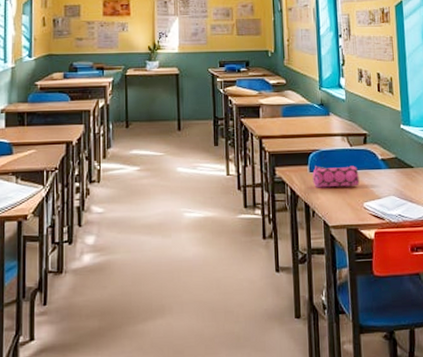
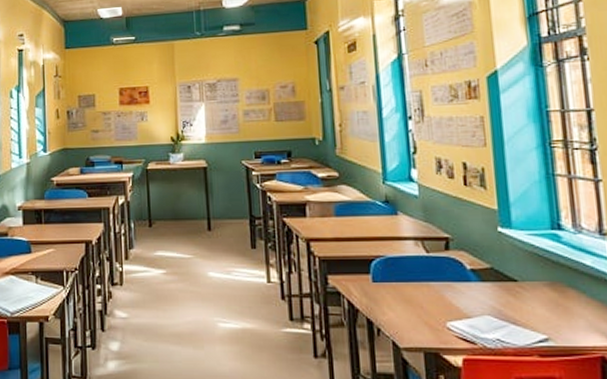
pencil case: present [312,165,360,188] -> none [376,275,441,302]

